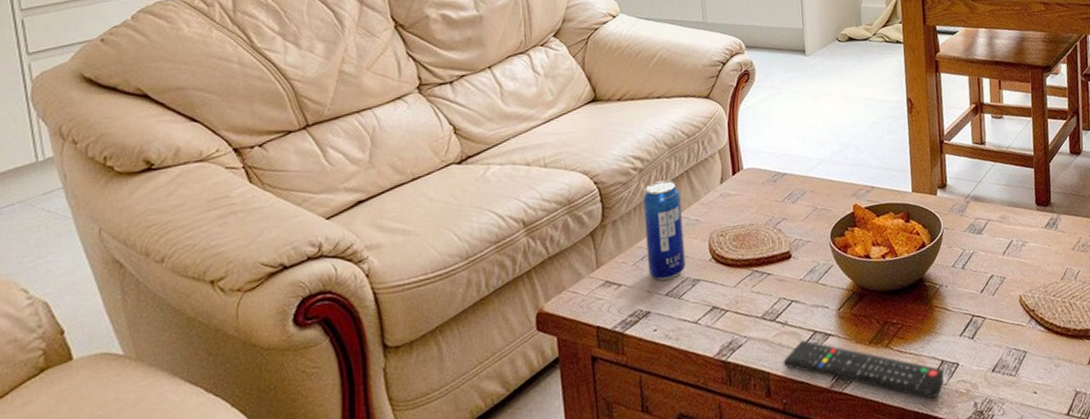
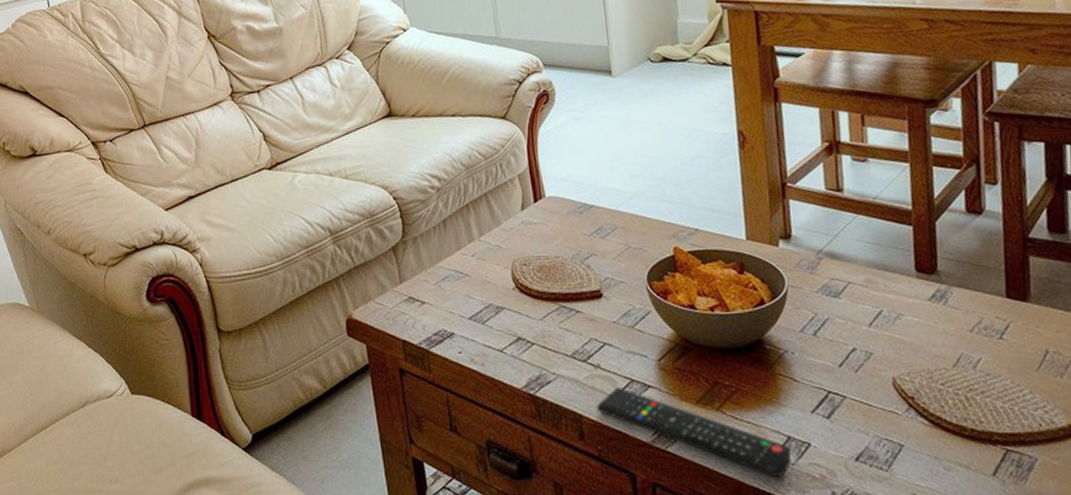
beverage can: present [642,179,685,281] -> none [441,201,488,303]

